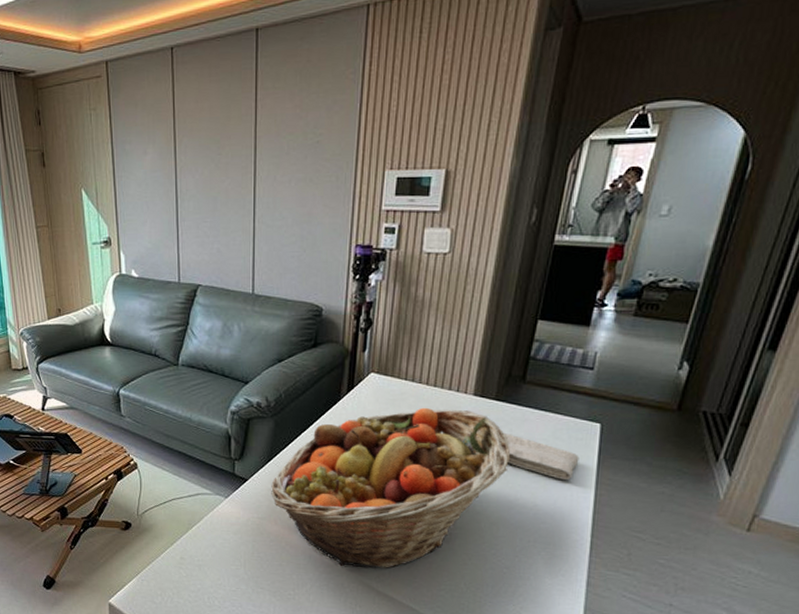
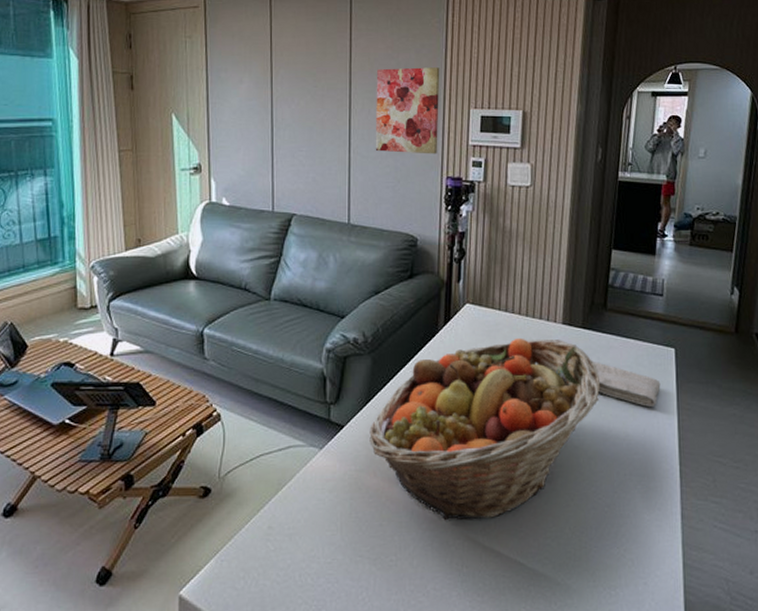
wall art: none [280,125,353,222] -> present [375,67,440,154]

